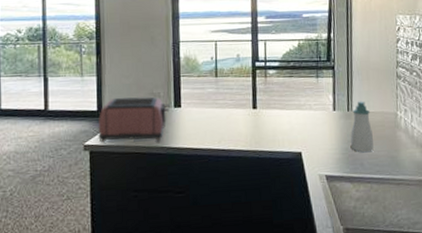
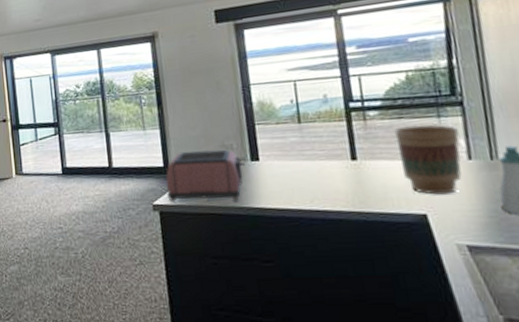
flower pot: none [286,83,329,137] -> present [394,125,462,195]

